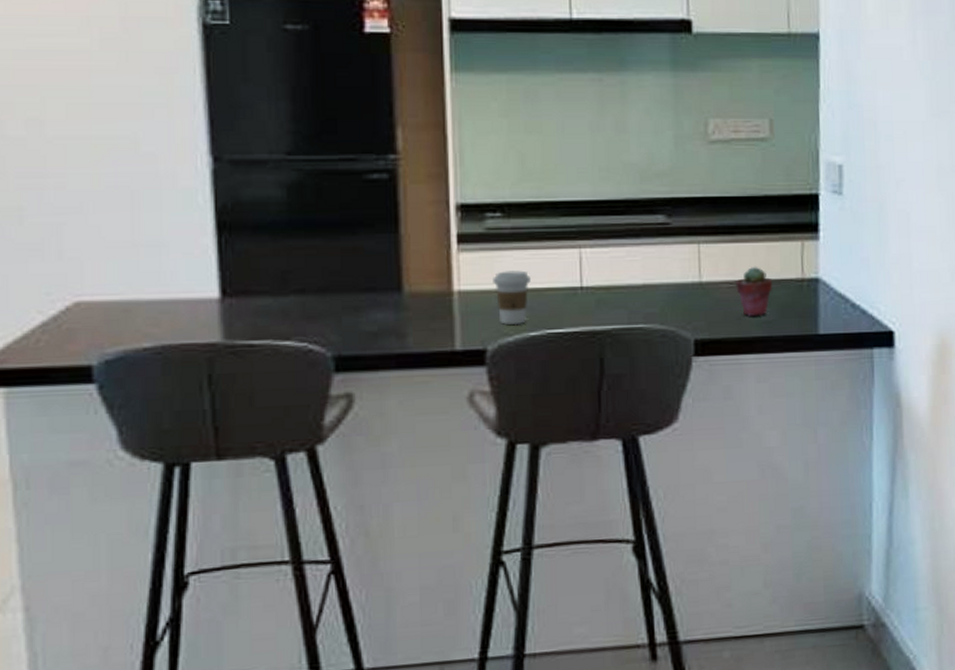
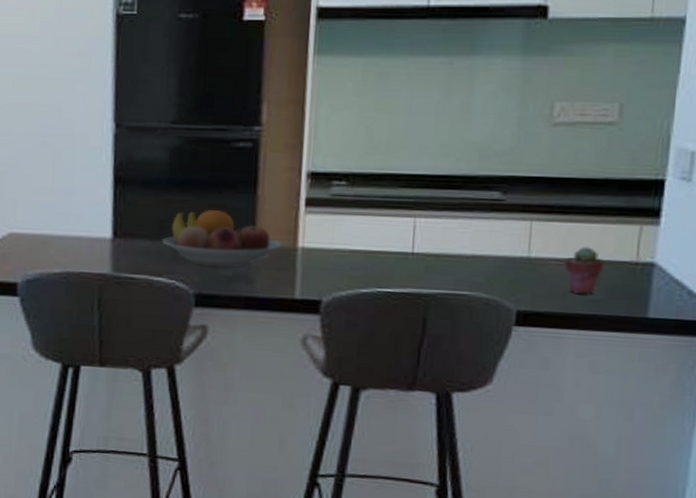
fruit bowl: none [287,255,435,323] -> present [163,210,282,268]
coffee cup: present [493,270,531,326] -> none [333,233,367,282]

